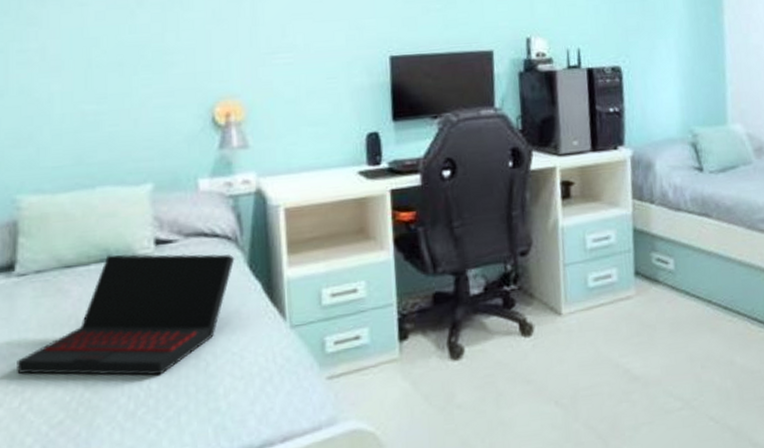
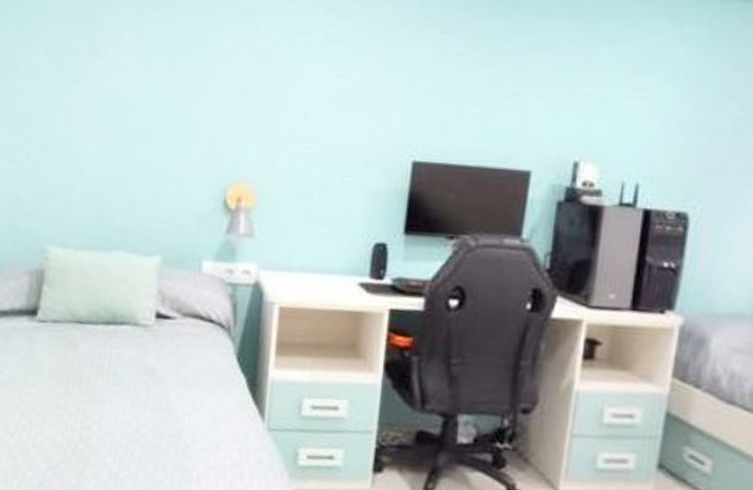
laptop: present [17,253,235,376] -> none [28,319,226,445]

